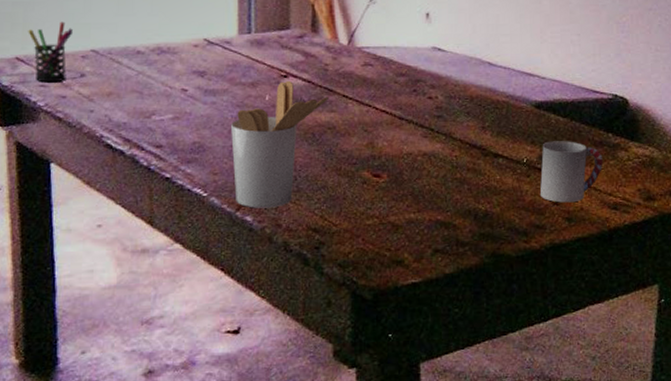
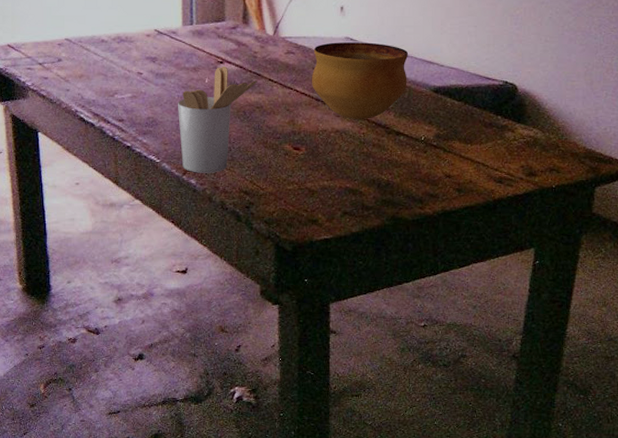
pen holder: present [28,21,72,83] -> none [16,14,50,66]
bowl: none [394,53,505,141] -> present [312,42,409,120]
cup: present [539,141,604,203] -> none [434,122,492,176]

